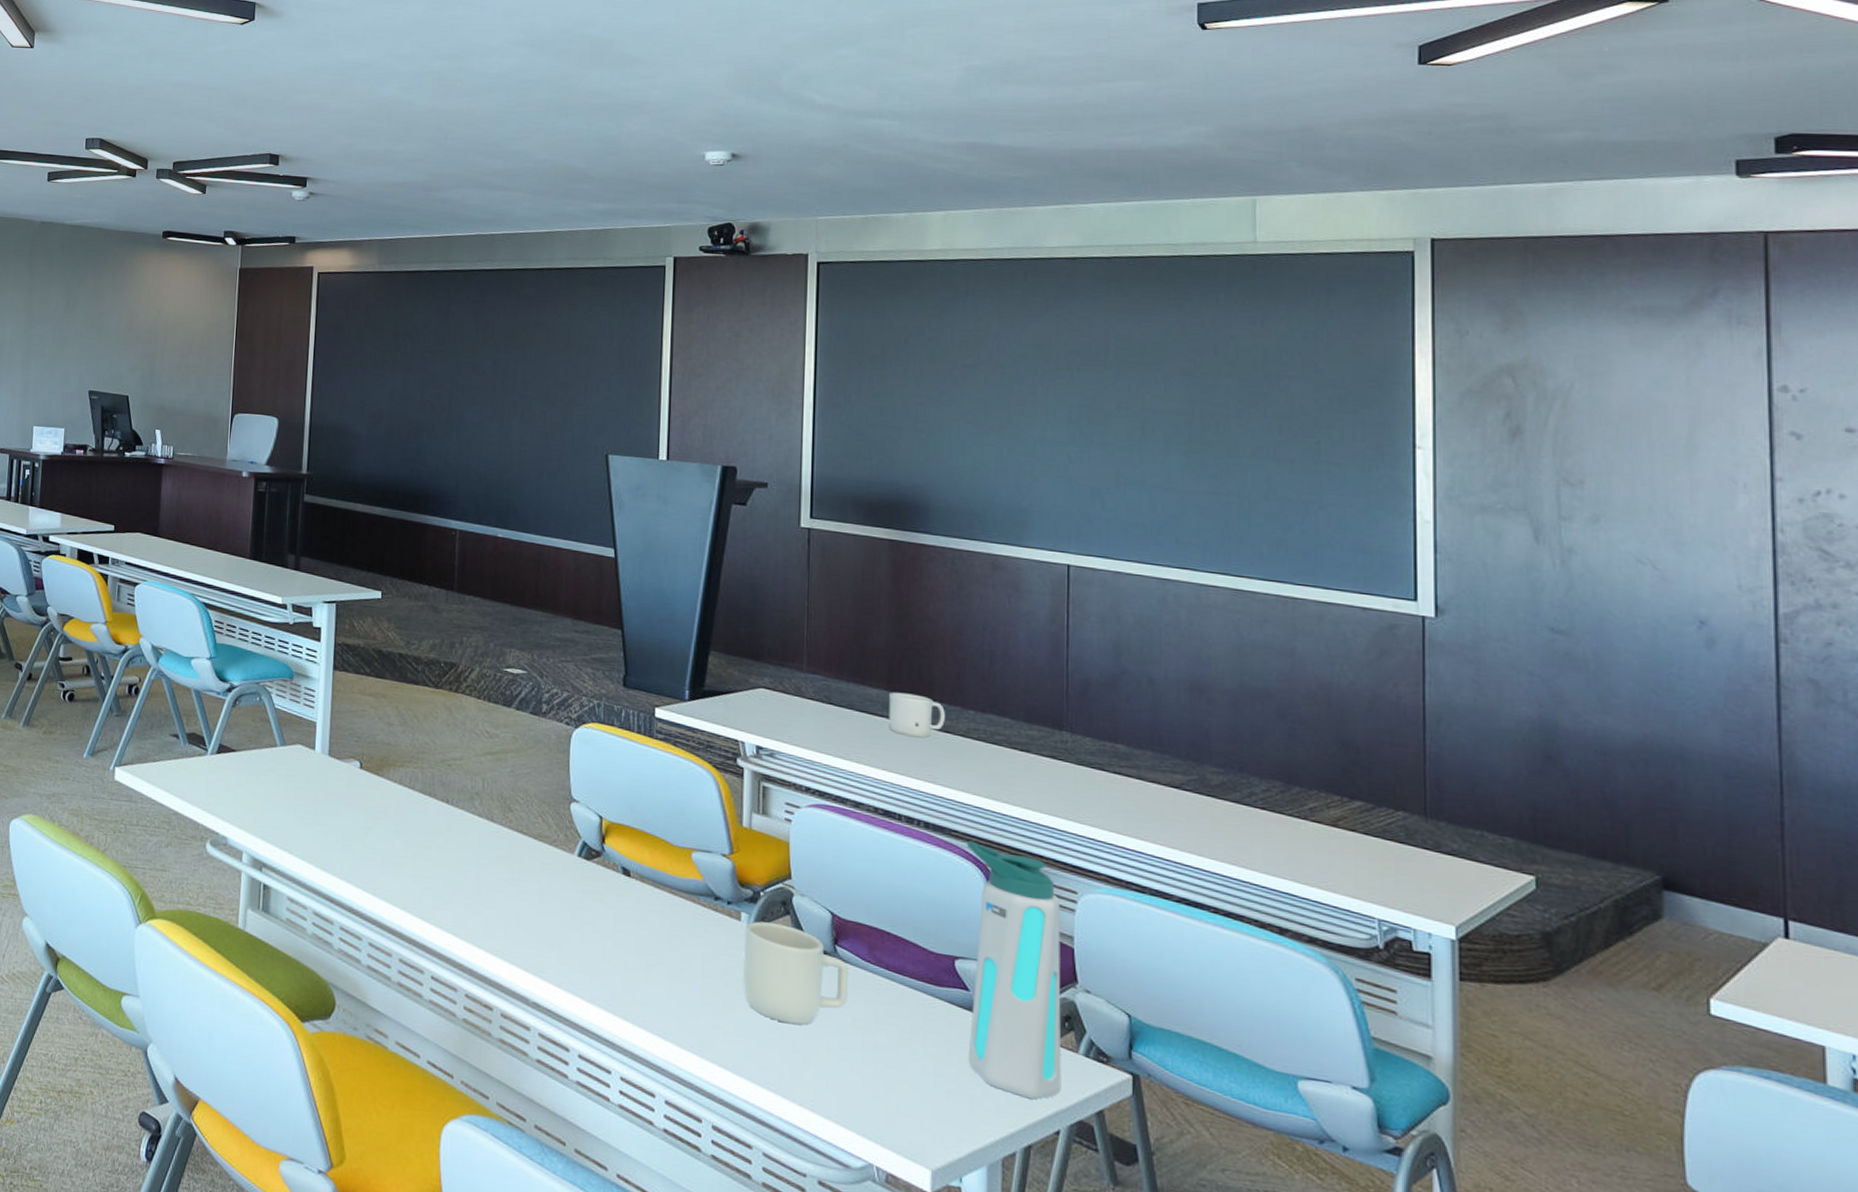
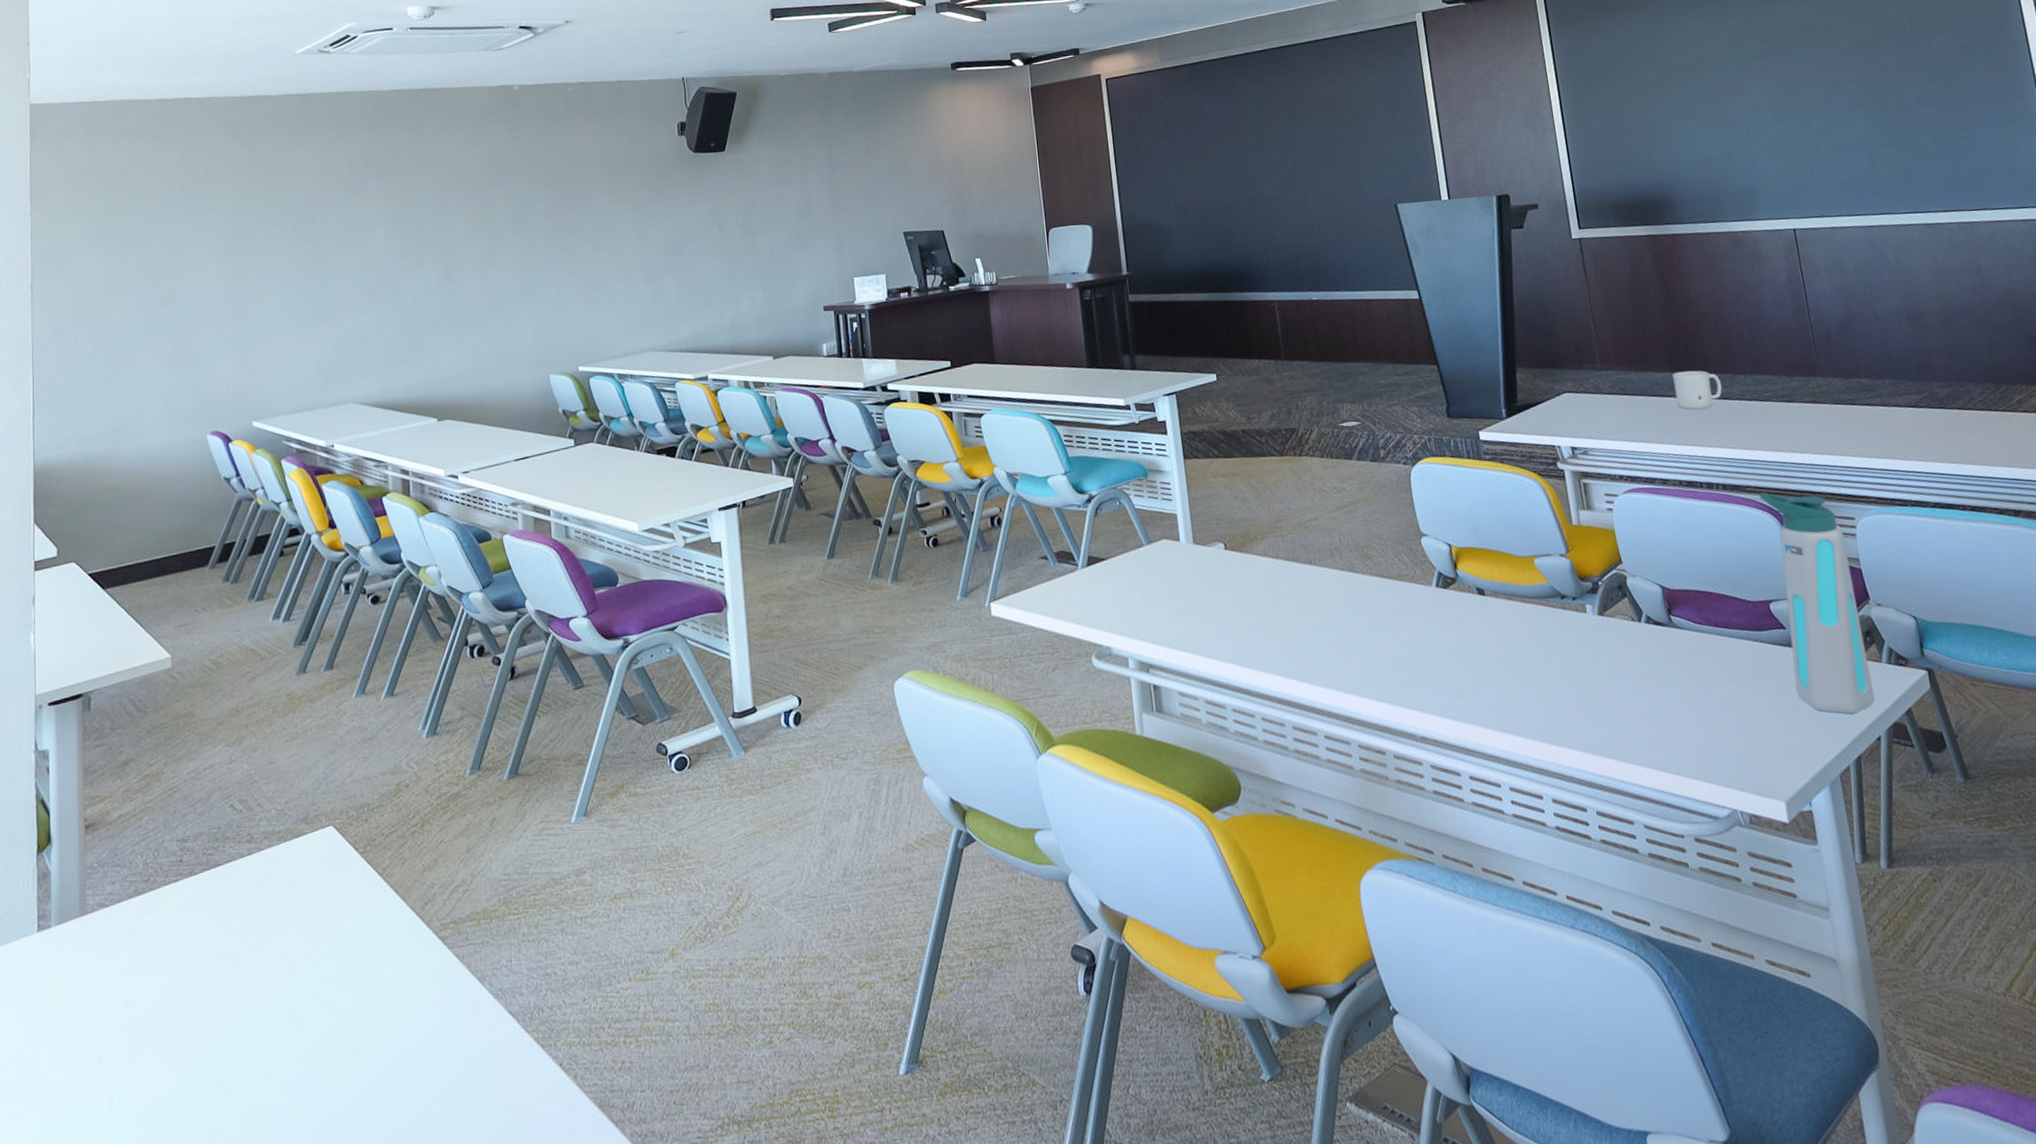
mug: present [743,921,848,1025] -> none [1591,607,1689,699]

